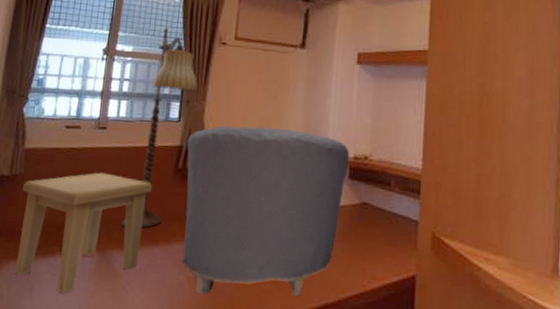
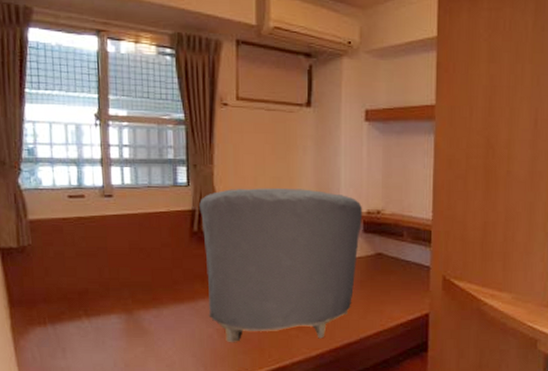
side table: present [15,172,152,294] -> none [34,239,169,352]
floor lamp: present [122,28,197,229] -> none [144,89,202,290]

